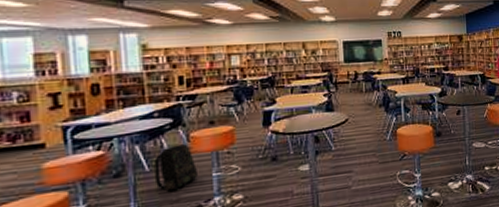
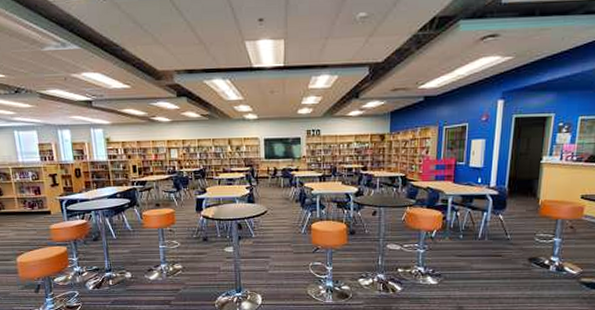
backpack: present [154,144,197,191] -> none [119,221,149,256]

